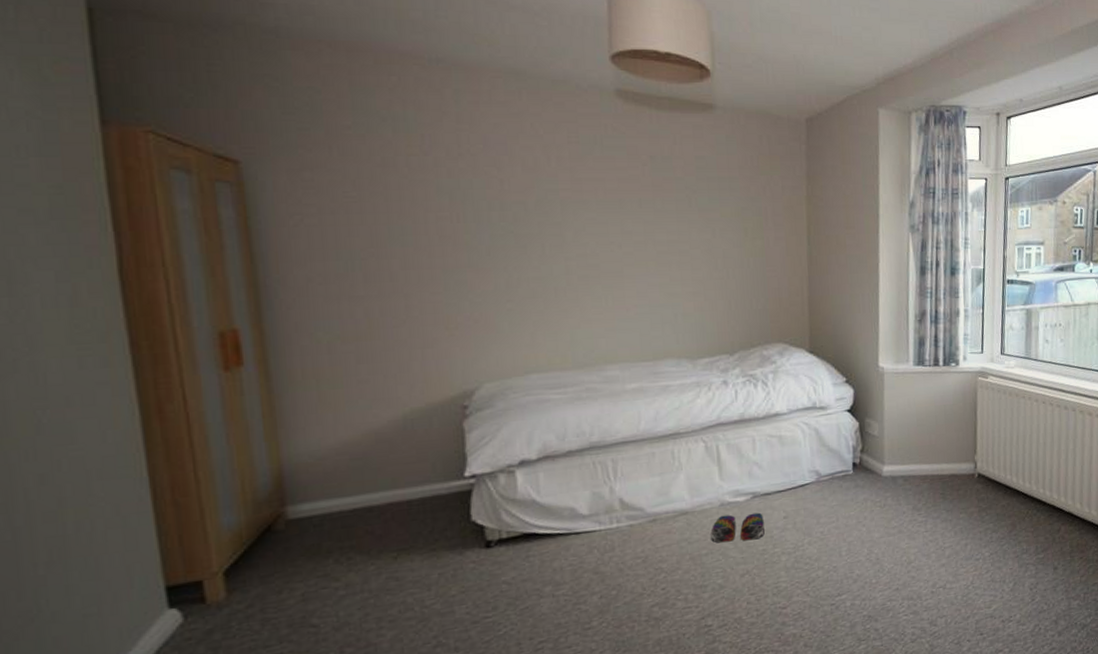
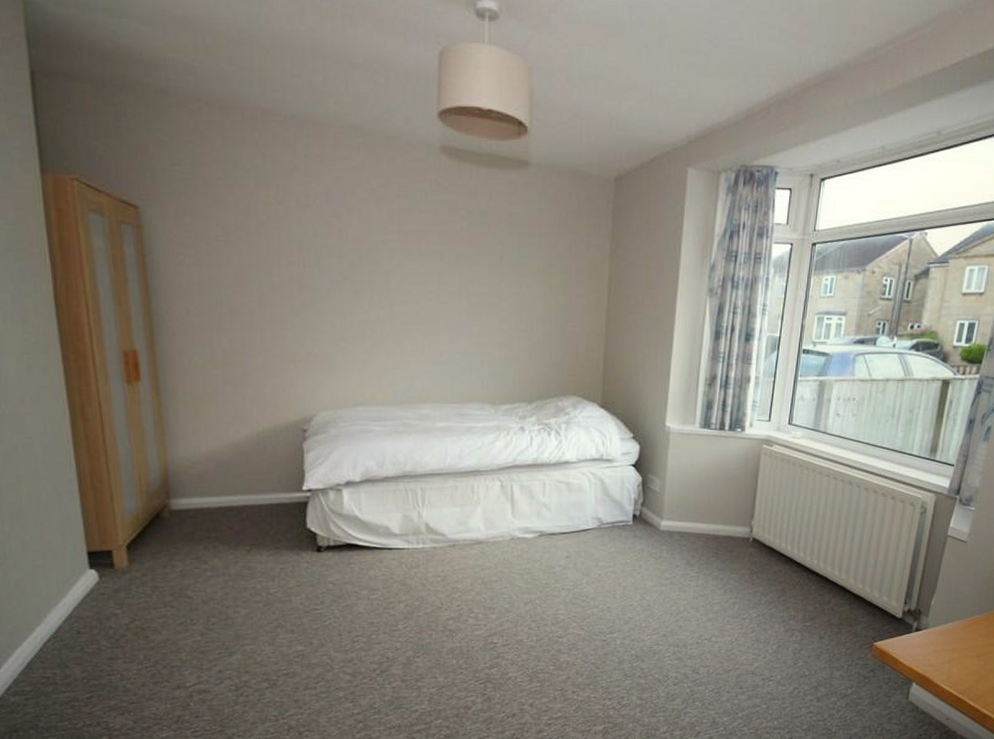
slippers: present [711,512,765,543] -> none [501,548,548,574]

